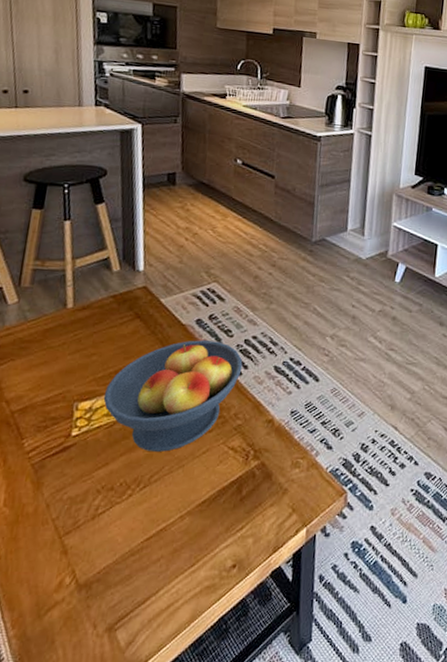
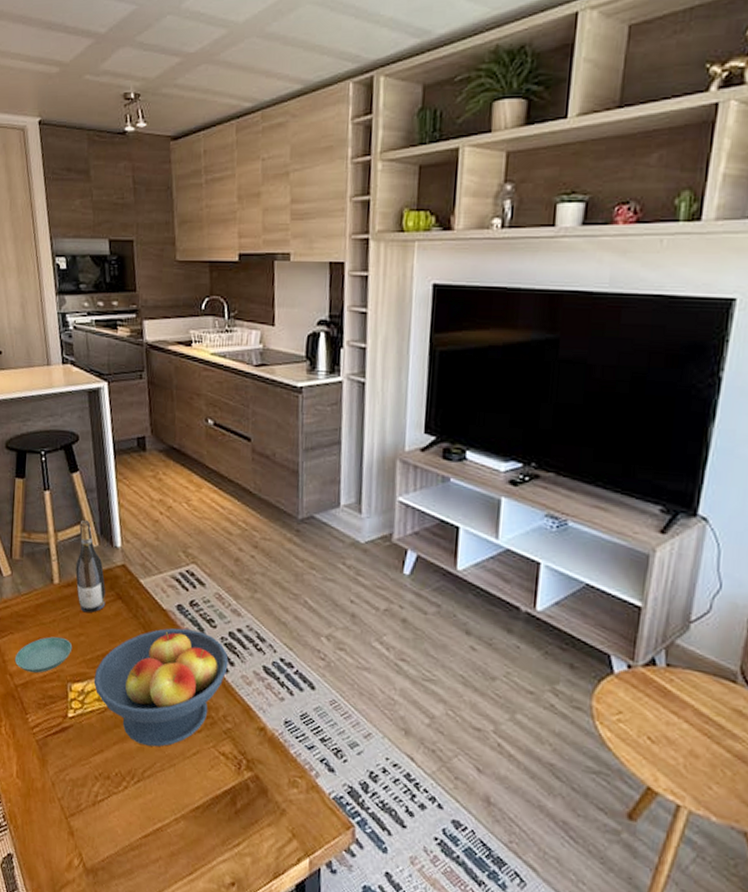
saucer: none [13,359,83,397] -> present [14,636,73,674]
wine bottle: none [92,246,124,334] -> present [75,519,106,613]

